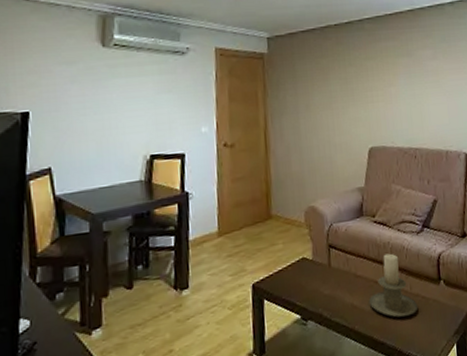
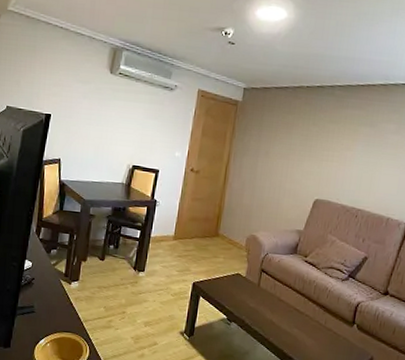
candle holder: present [368,253,419,318] -> none [286,289,329,344]

